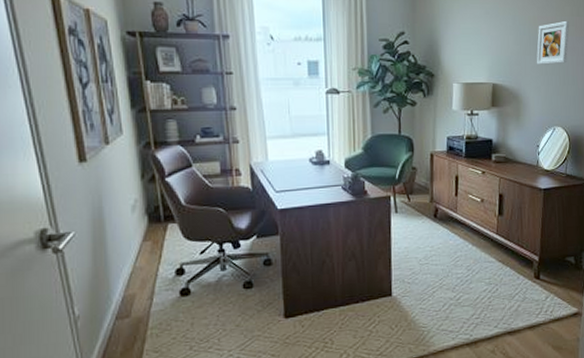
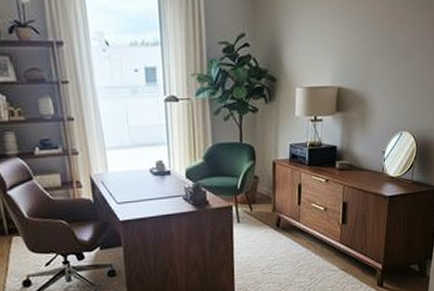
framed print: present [536,20,570,65] -> none [383,16,421,66]

